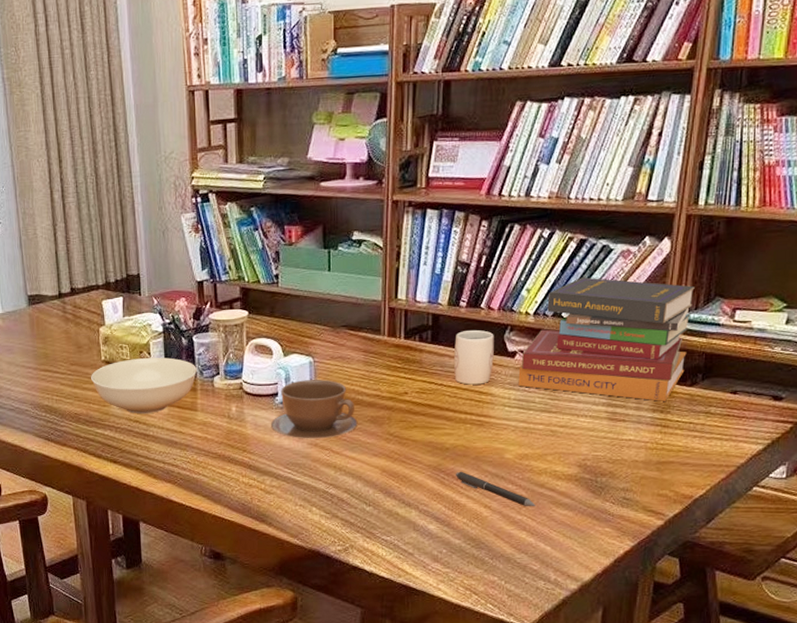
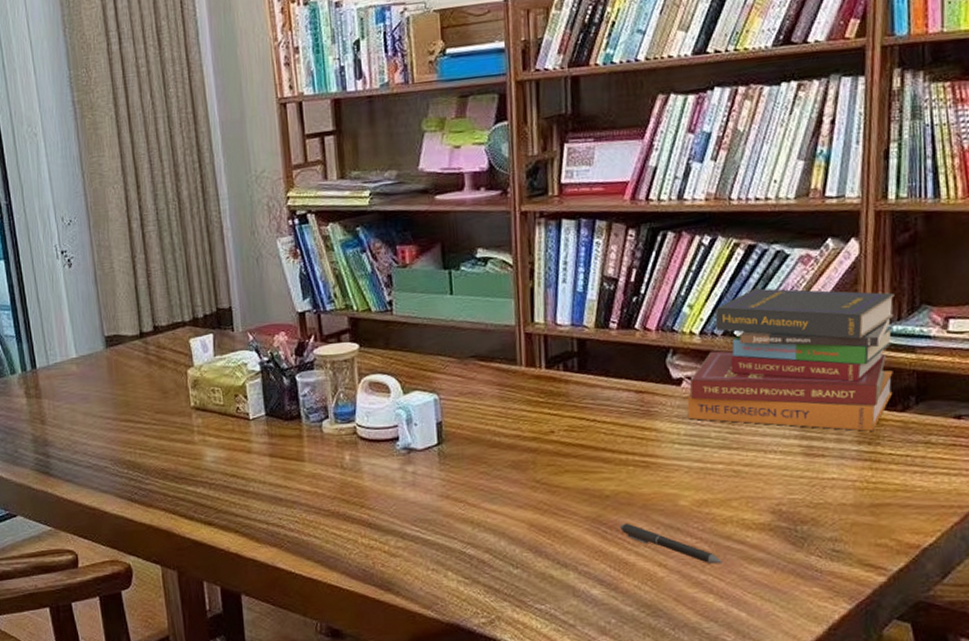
bowl: present [91,357,198,414] -> none [179,400,303,467]
teacup: present [270,379,358,439] -> none [391,419,497,490]
mug: present [453,330,494,385] -> none [606,355,656,420]

